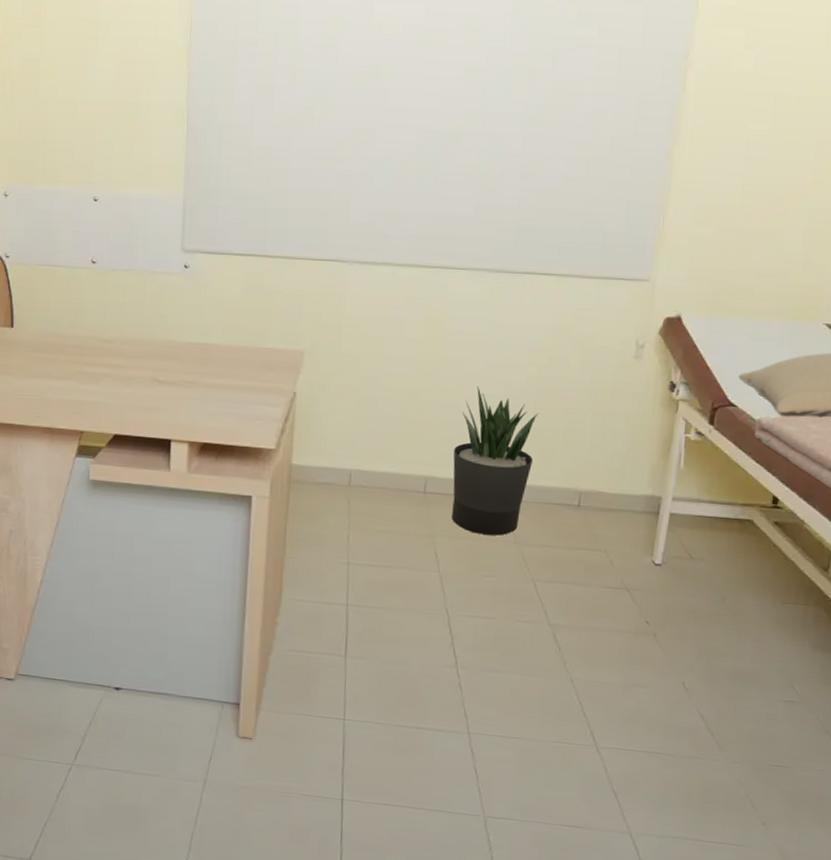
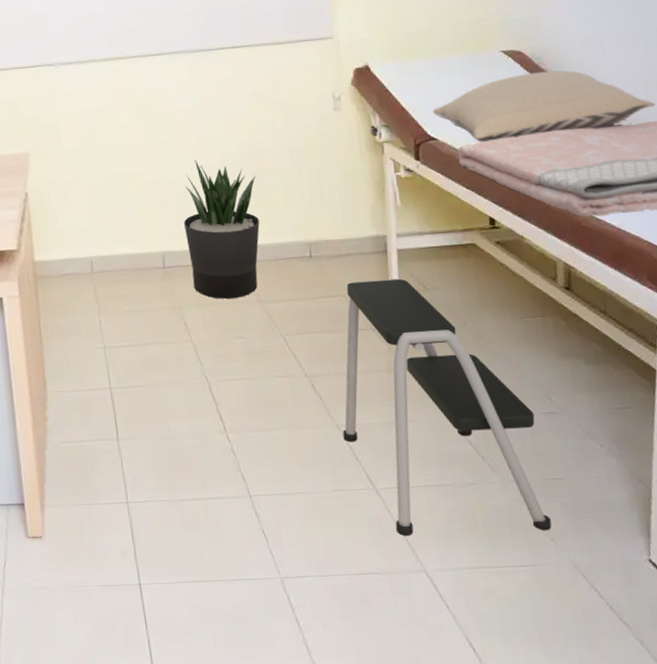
step stool: none [575,538,774,815] -> present [343,278,552,536]

